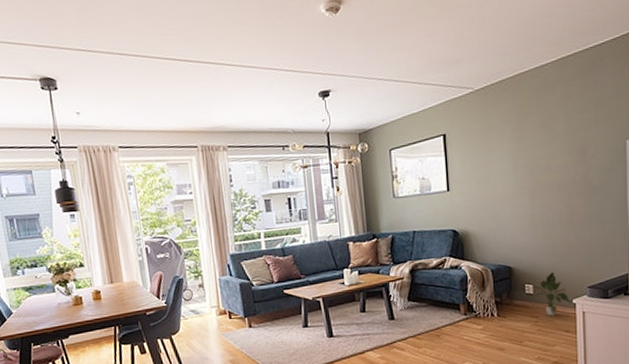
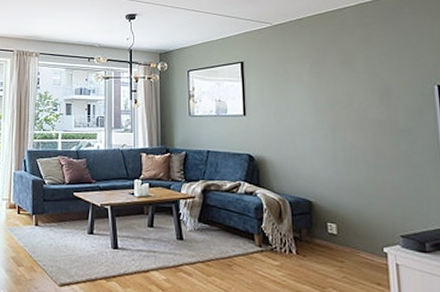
potted plant: present [532,272,572,316] -> none [336,213,382,264]

